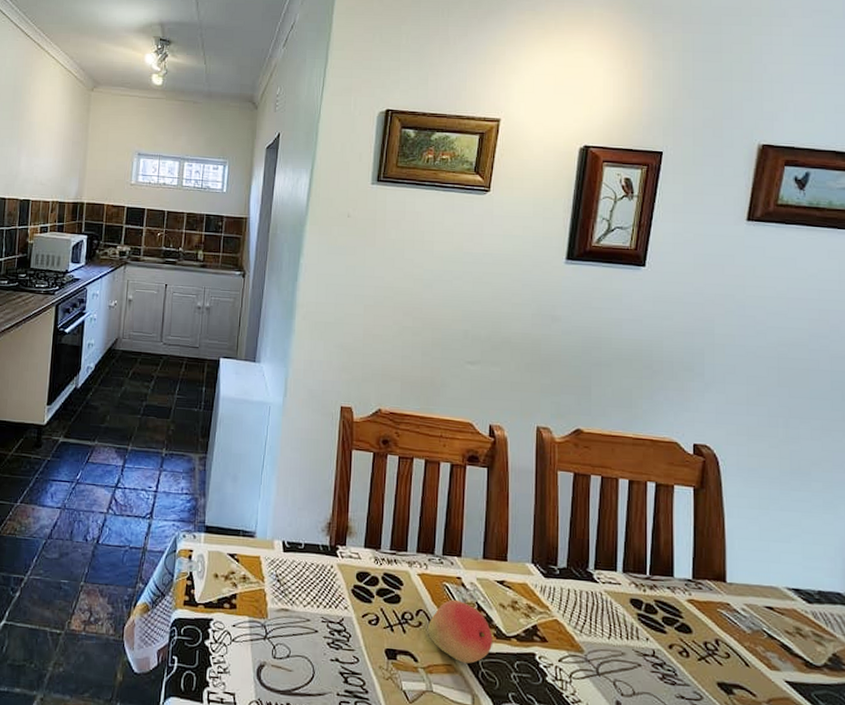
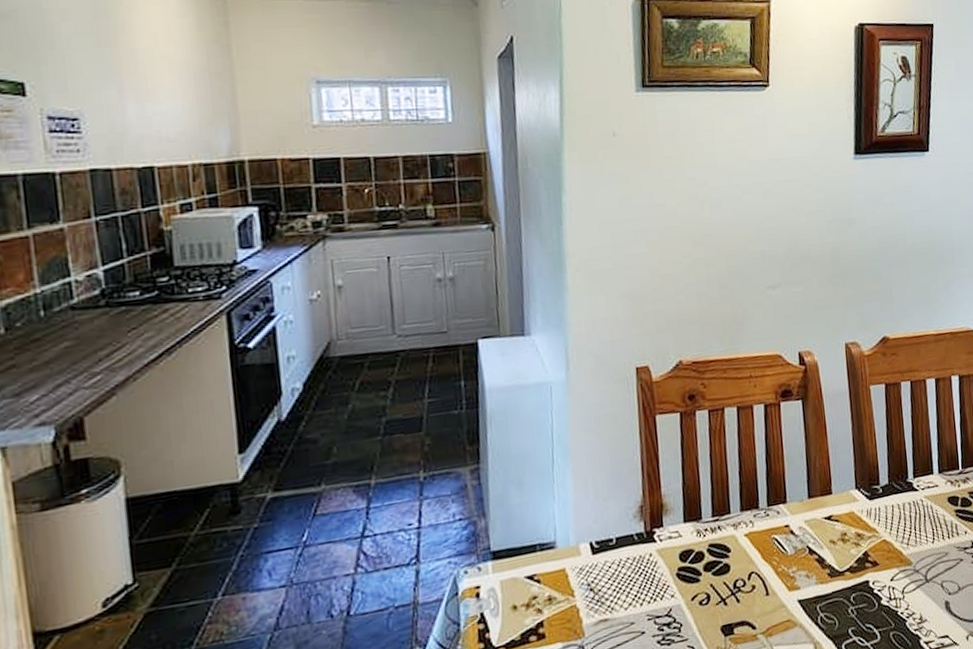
fruit: present [428,599,492,664] -> none [762,549,828,614]

